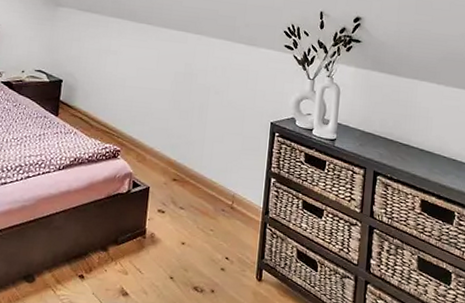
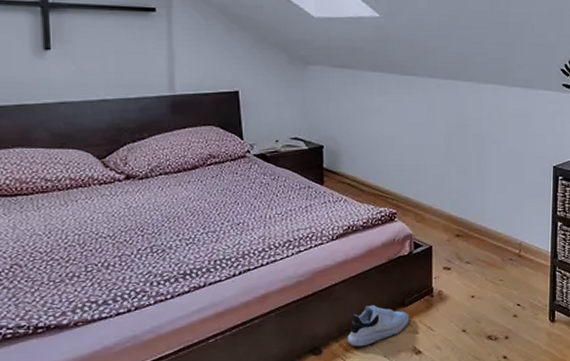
shoe: none [59,238,121,280] -> present [347,304,409,347]

